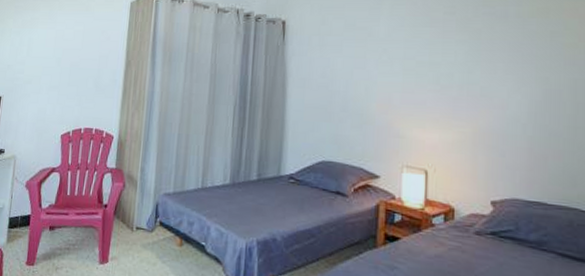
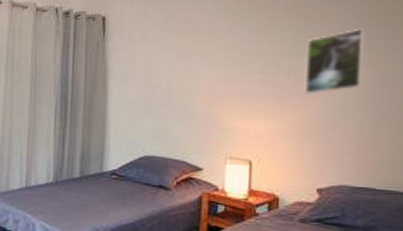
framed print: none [478,47,532,108] -> present [305,29,365,95]

